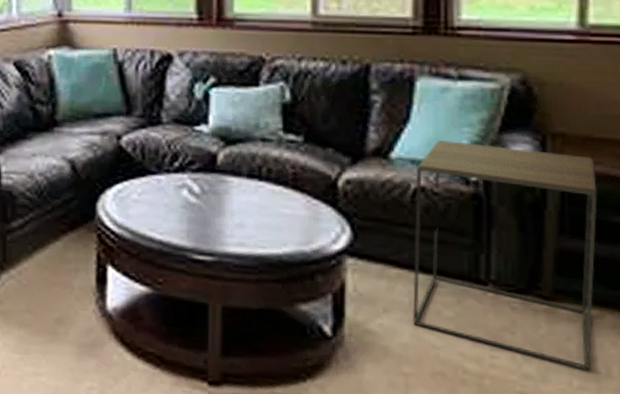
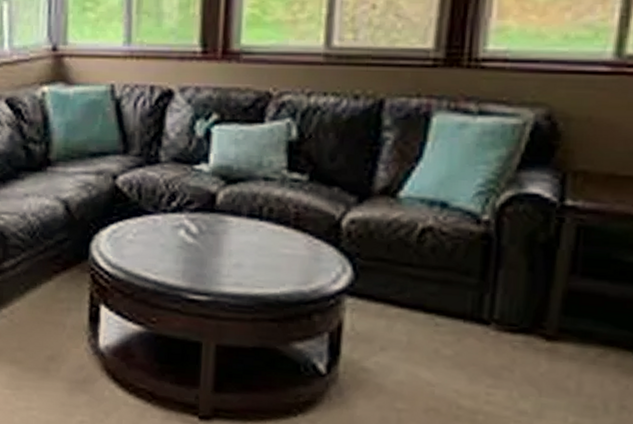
side table: present [413,140,597,371] -> none [410,178,616,407]

